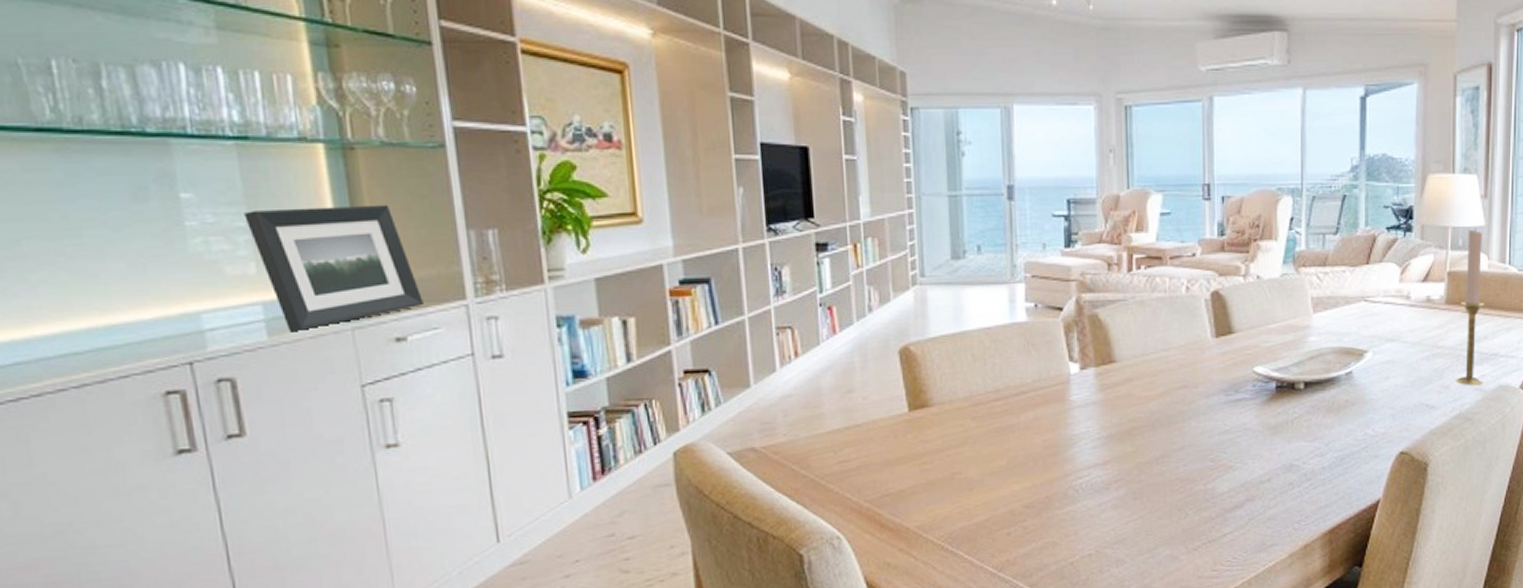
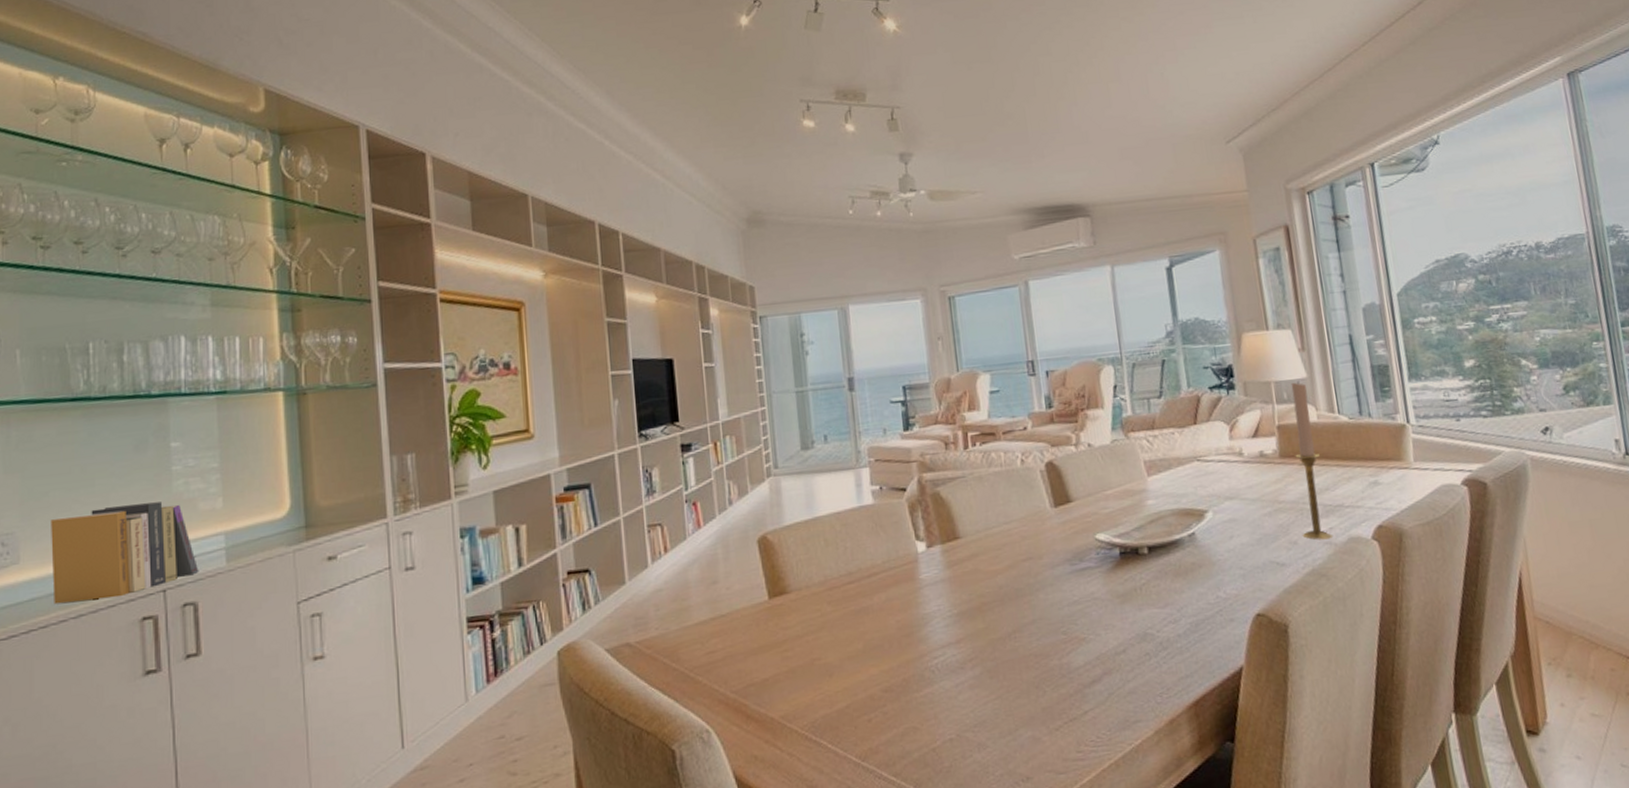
books: none [28,262,234,371] -> present [51,502,199,605]
picture frame: present [244,204,424,332] -> none [218,439,352,558]

